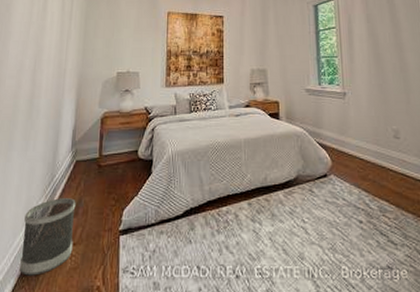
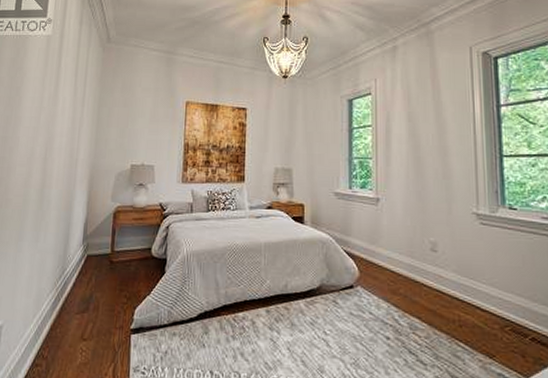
wastebasket: present [20,198,76,276] -> none [30,292,87,368]

